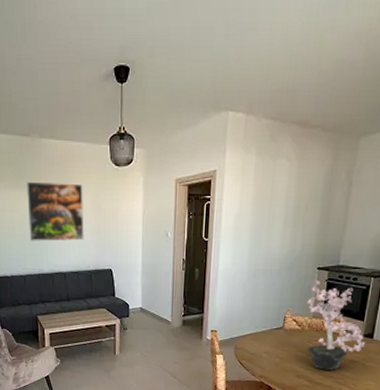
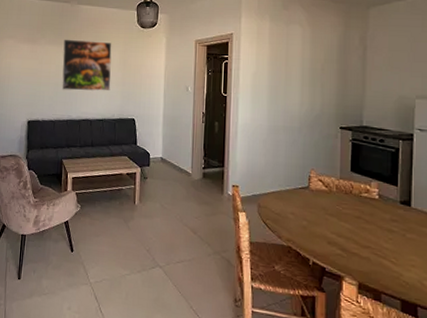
potted plant: present [307,280,365,370] -> none [332,140,402,240]

